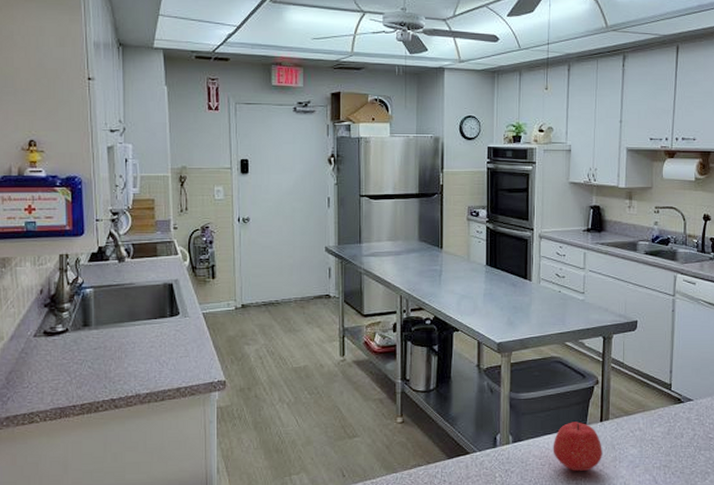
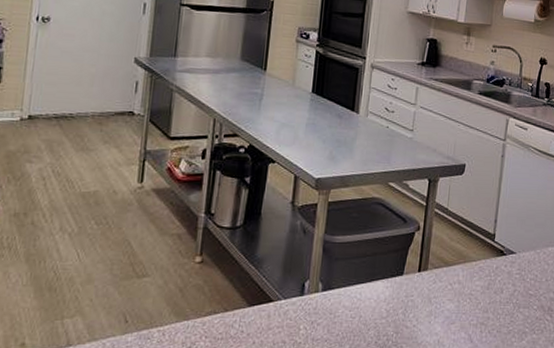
apple: present [553,422,602,471] -> none [364,270,418,326]

